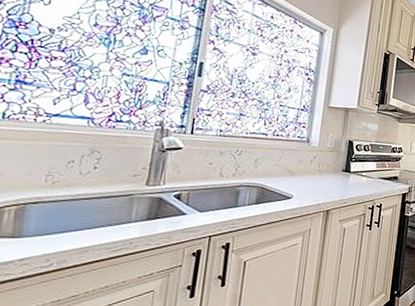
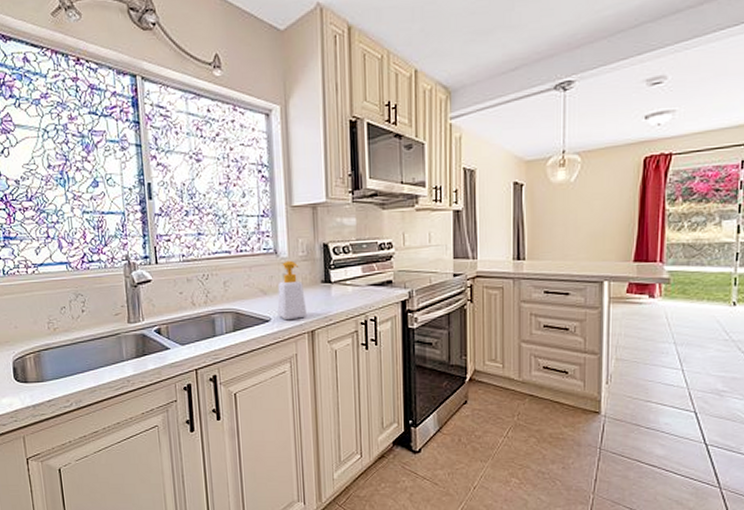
soap bottle: none [300,149,327,200] -> present [277,260,308,321]

